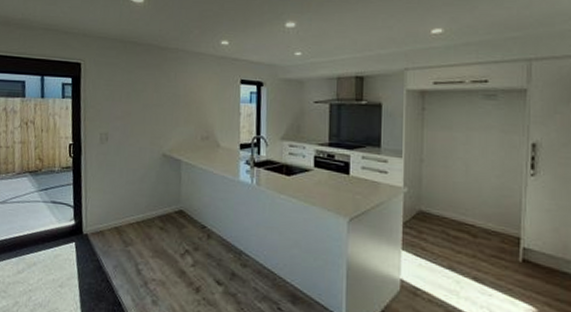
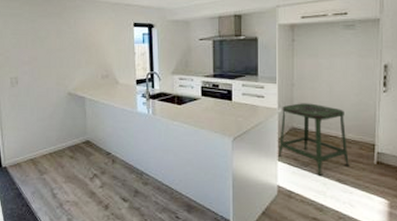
stool: none [402,182,490,272] -> present [278,103,350,176]

